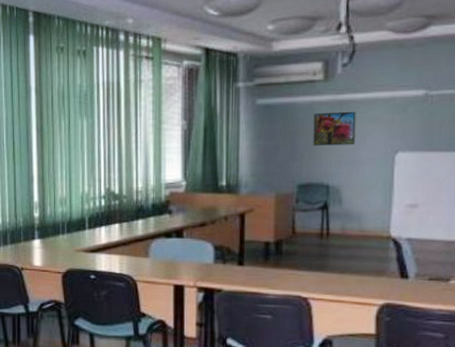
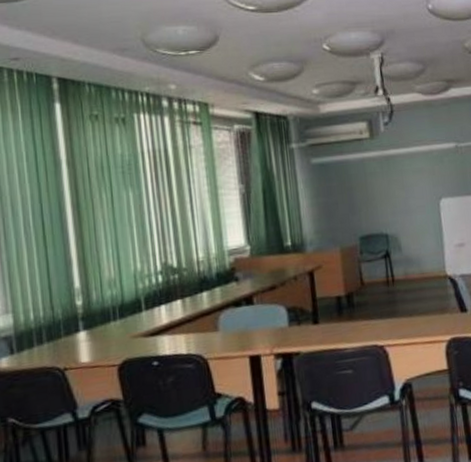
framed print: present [313,111,356,146] -> none [365,164,405,199]

